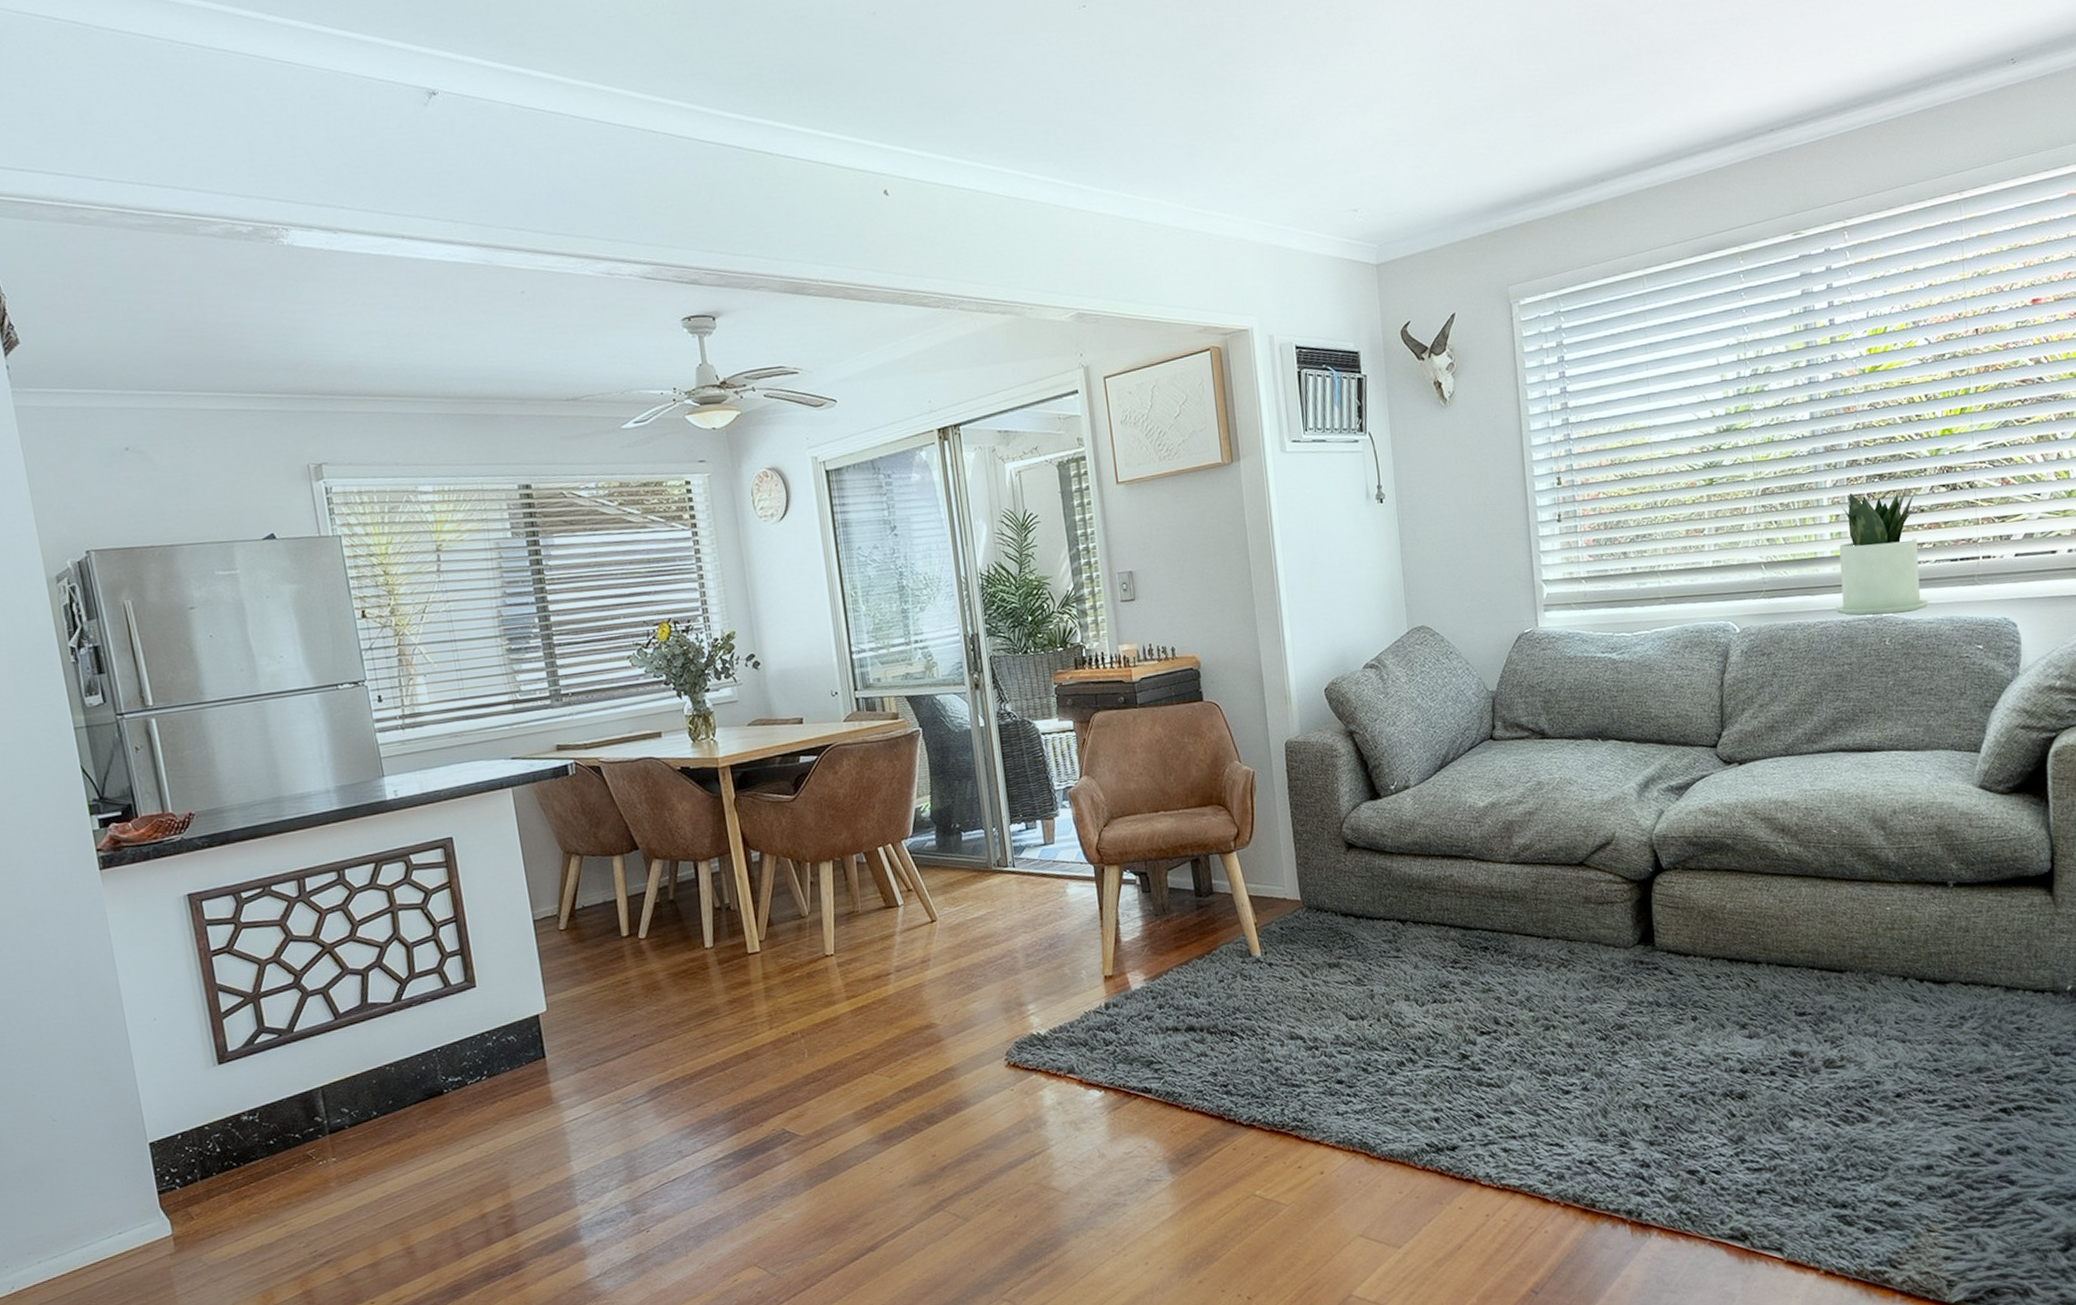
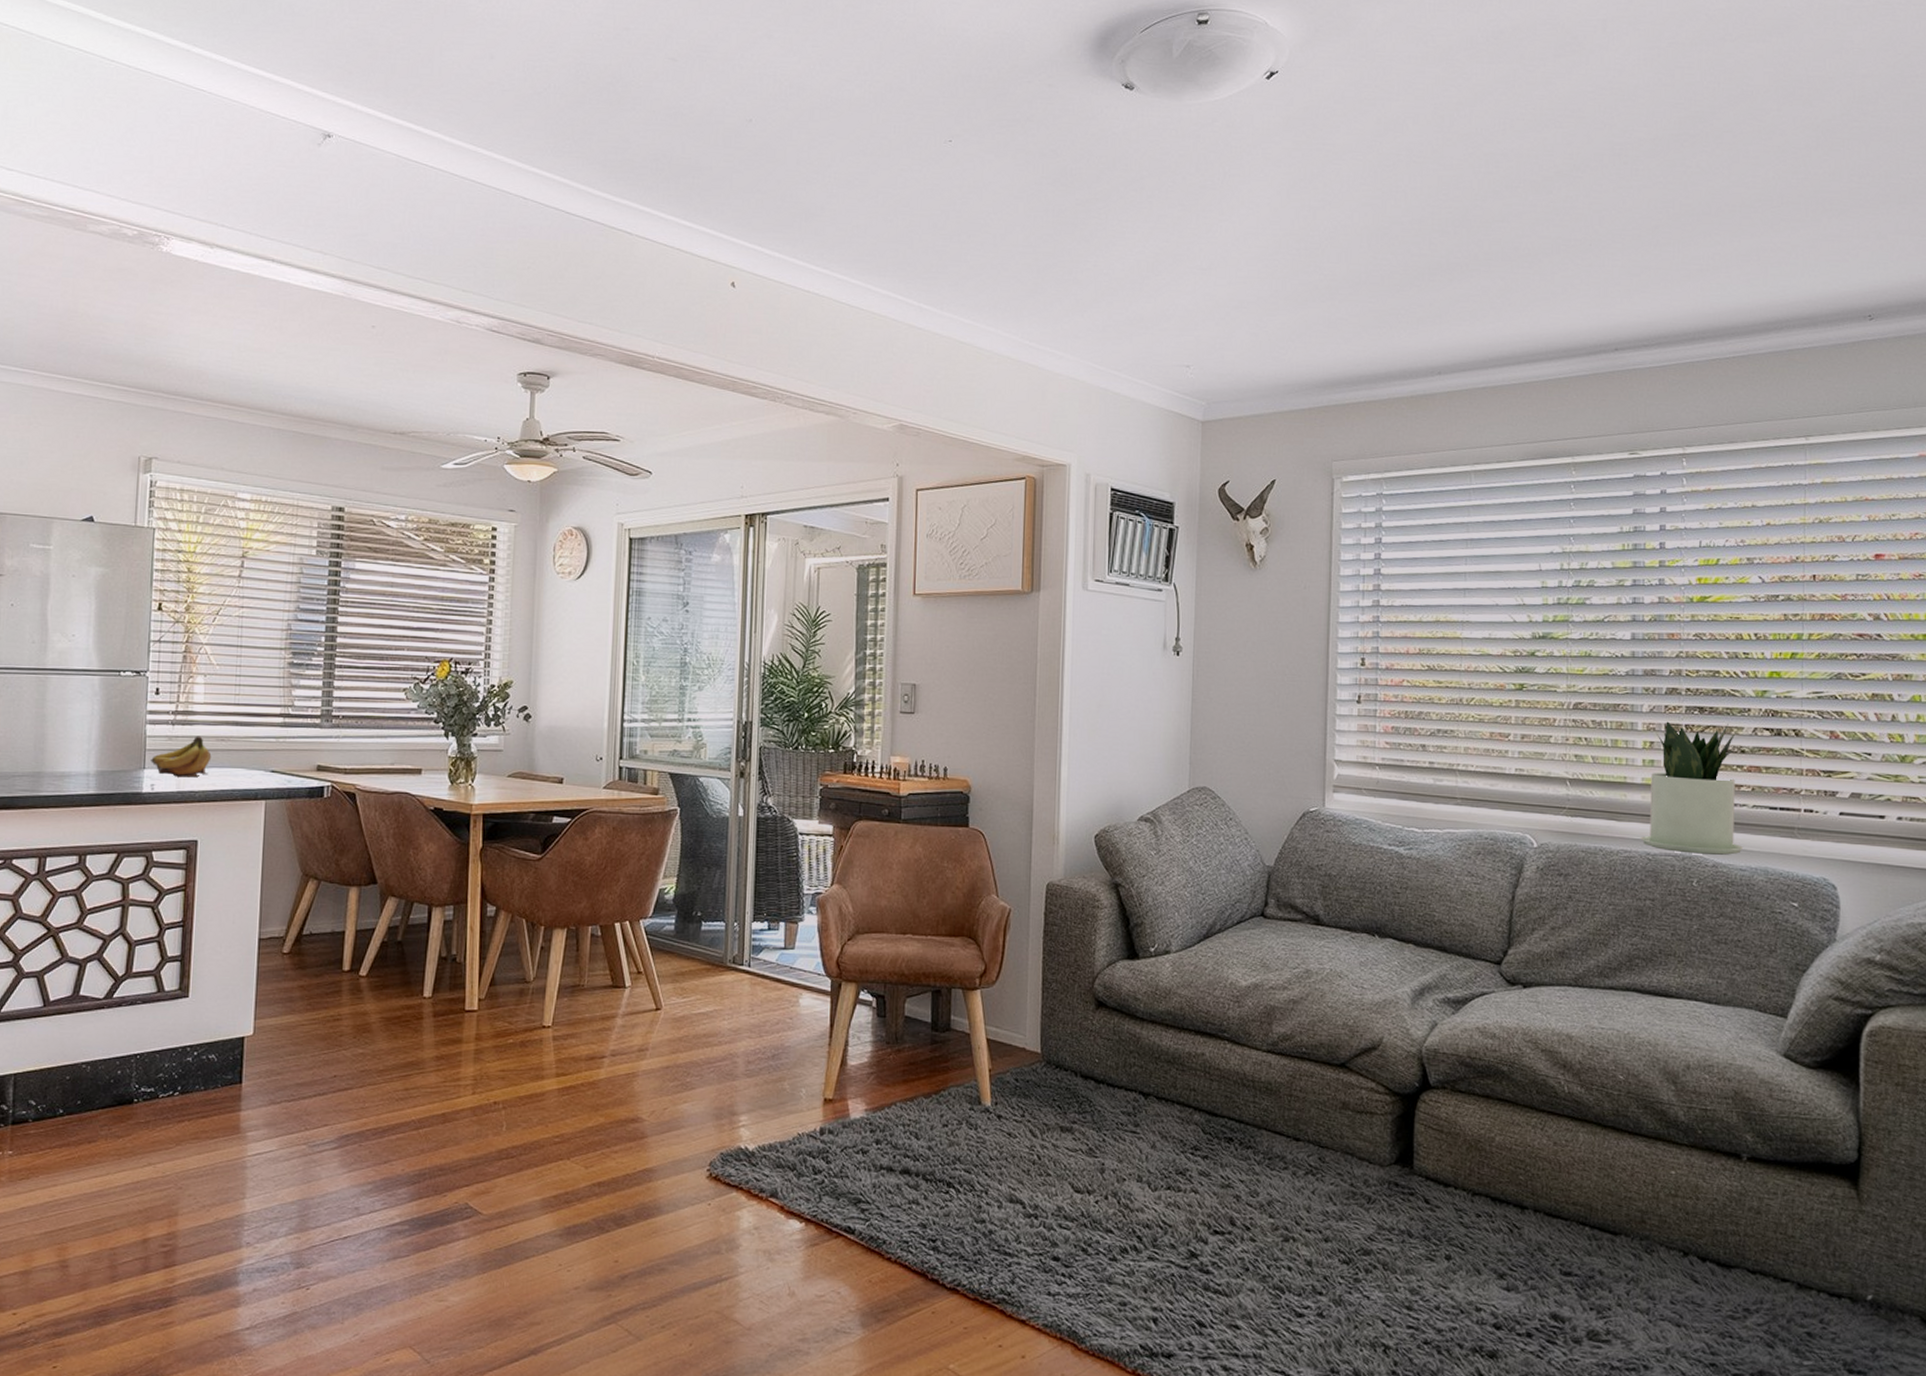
fruit: none [388,735,449,780] -> present [151,736,212,778]

